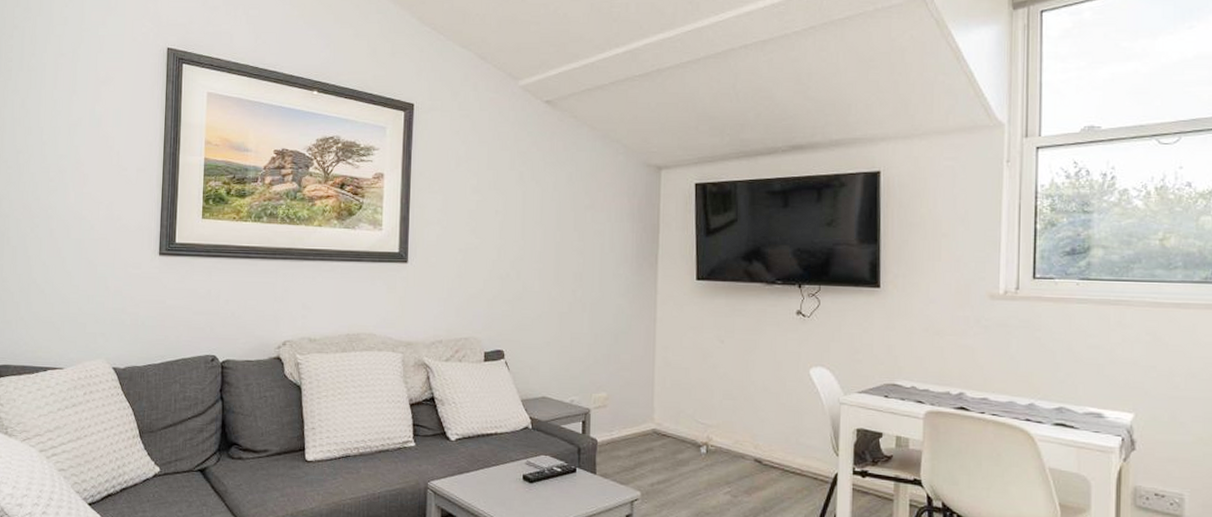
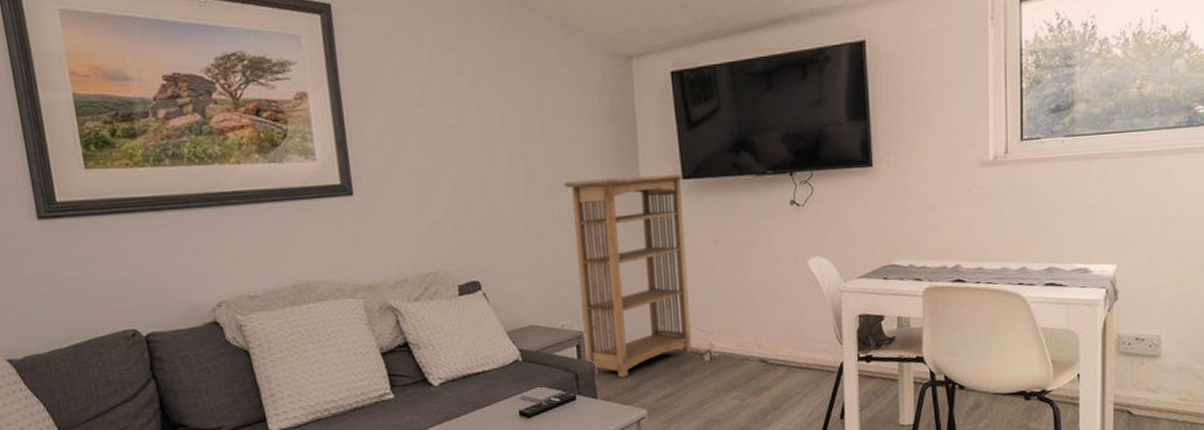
bookshelf: none [589,271,698,458] -> present [564,173,692,378]

